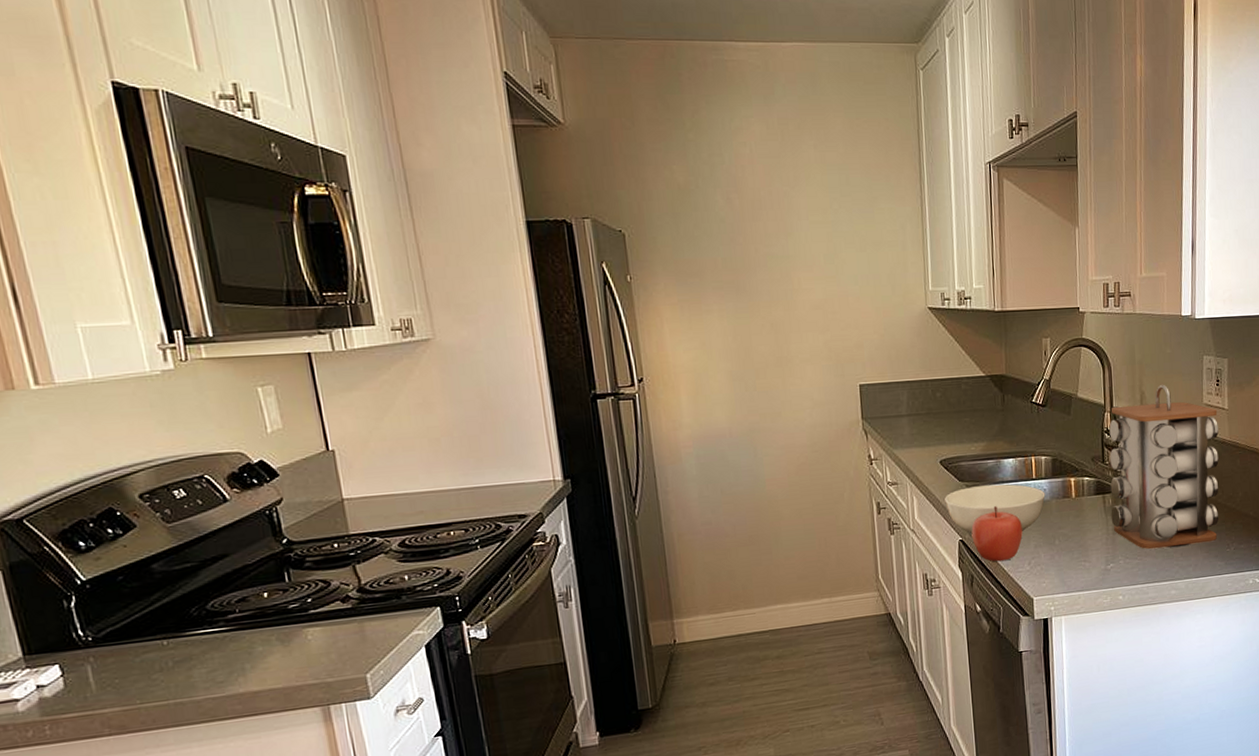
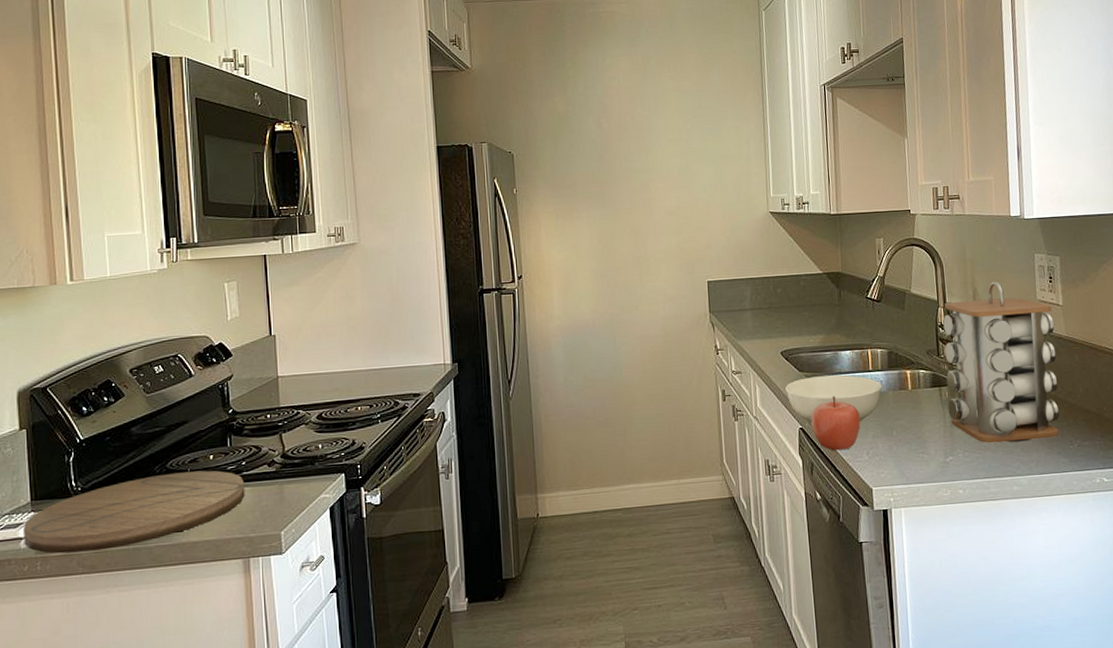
cutting board: none [18,610,316,716] -> present [24,470,245,554]

